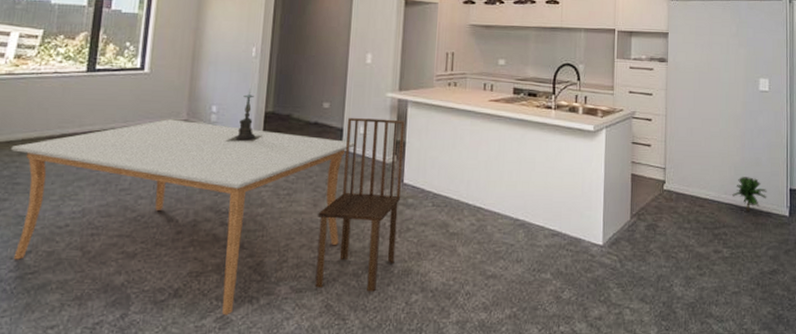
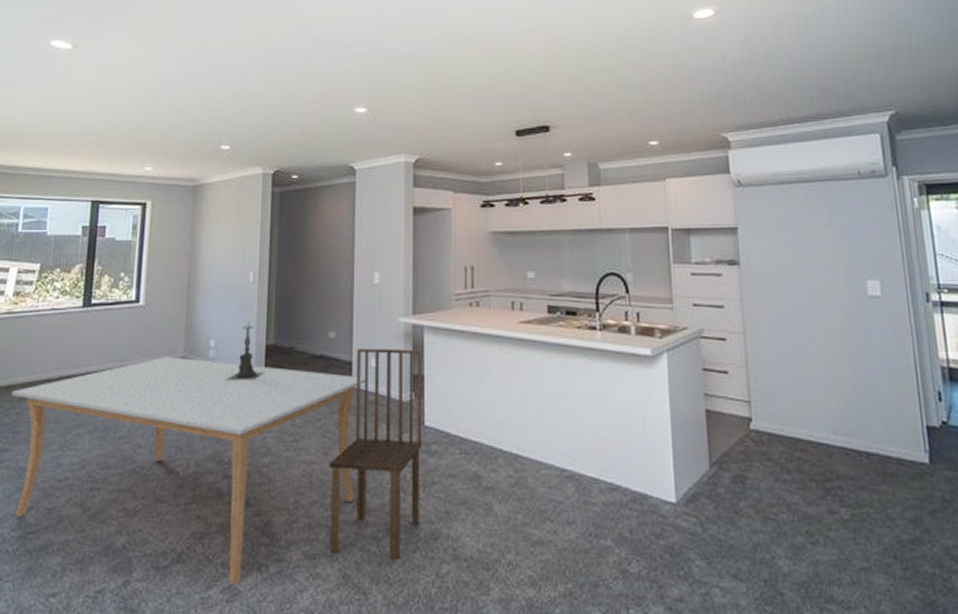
decorative plant: present [732,177,767,211] -> none [845,411,895,457]

